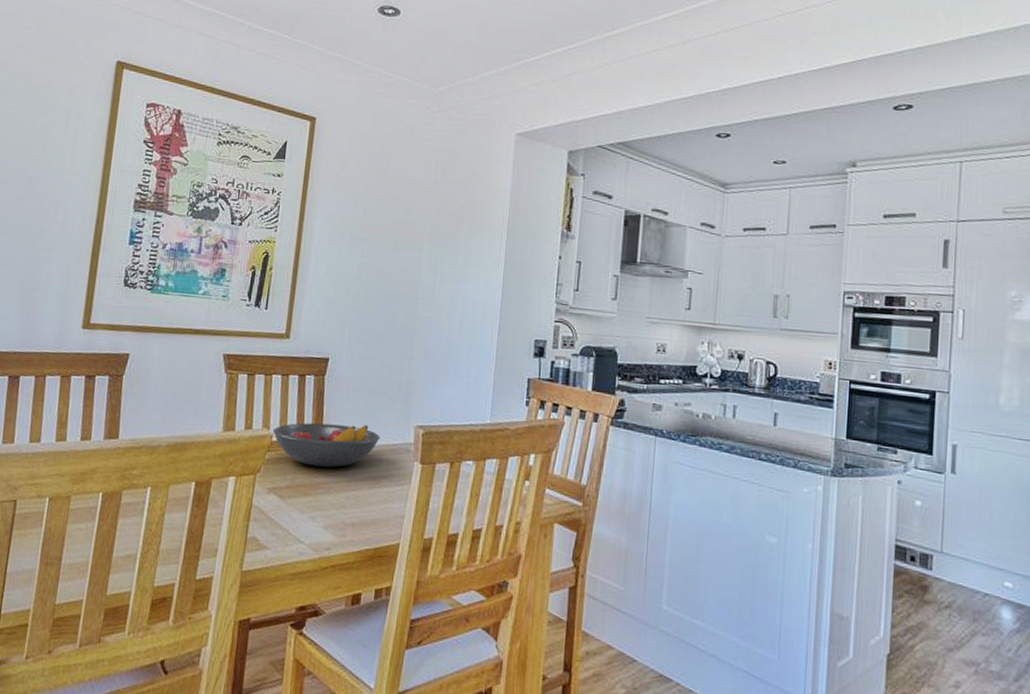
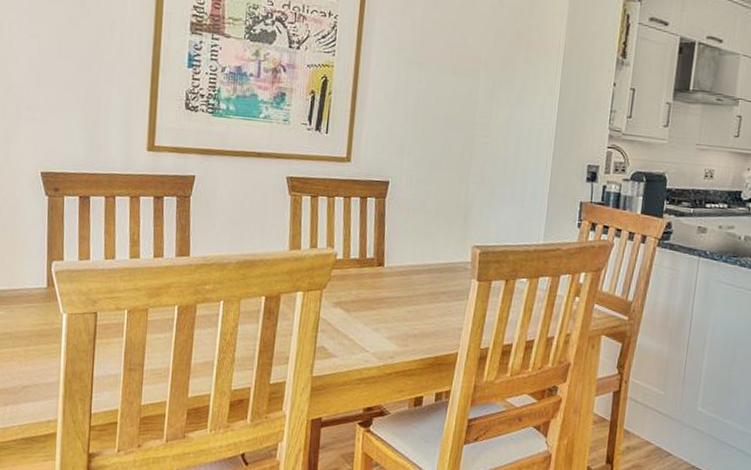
fruit bowl: present [272,422,380,468] -> none [336,242,439,284]

